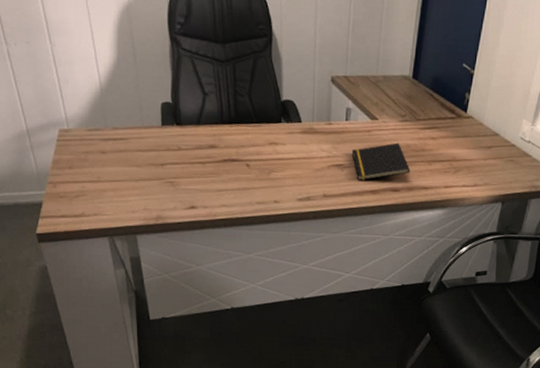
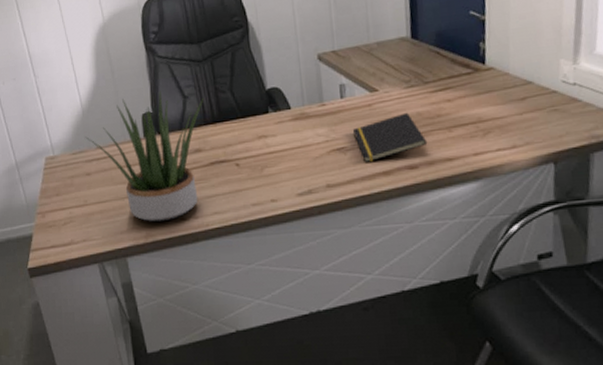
potted plant: none [102,83,223,207] -> present [85,91,204,223]

